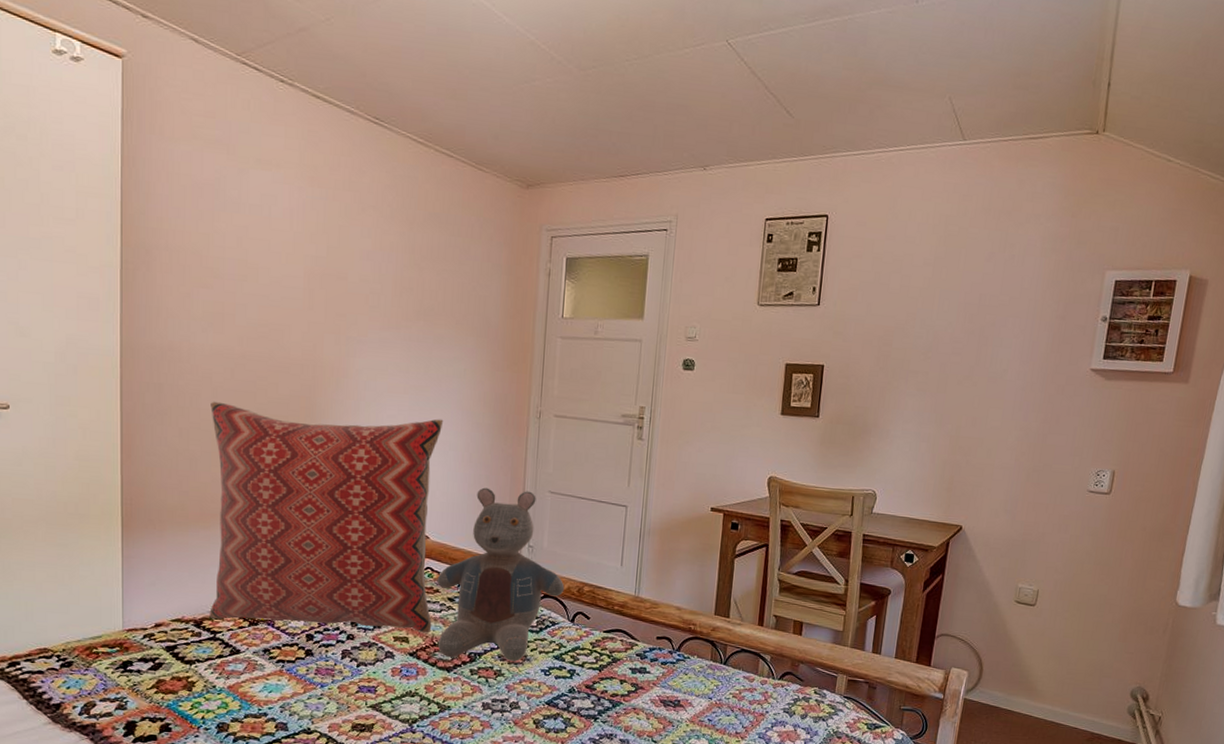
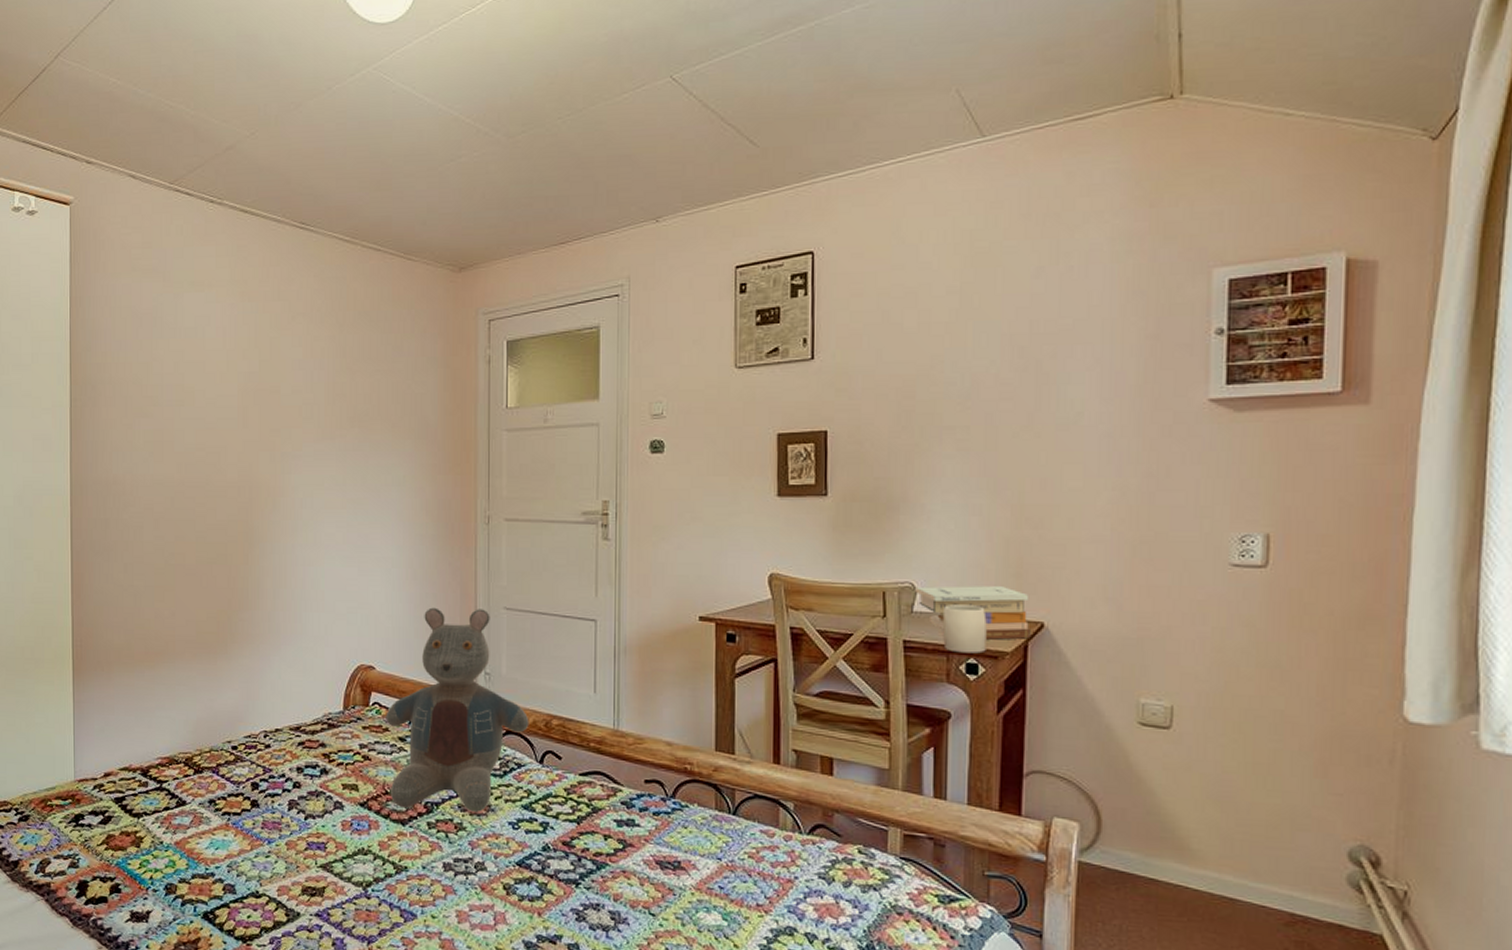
pillow: present [209,401,444,633] -> none [153,533,384,780]
books: none [875,493,955,538] -> present [915,586,1031,640]
mug: none [891,509,924,547] -> present [942,605,987,654]

